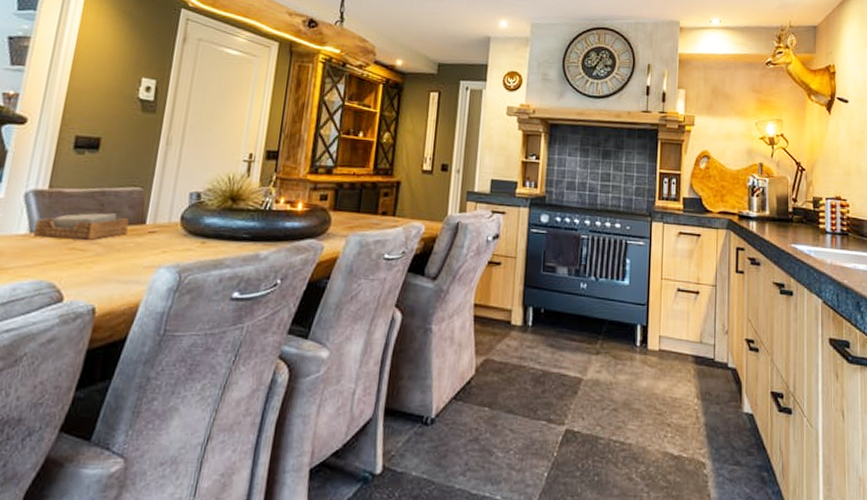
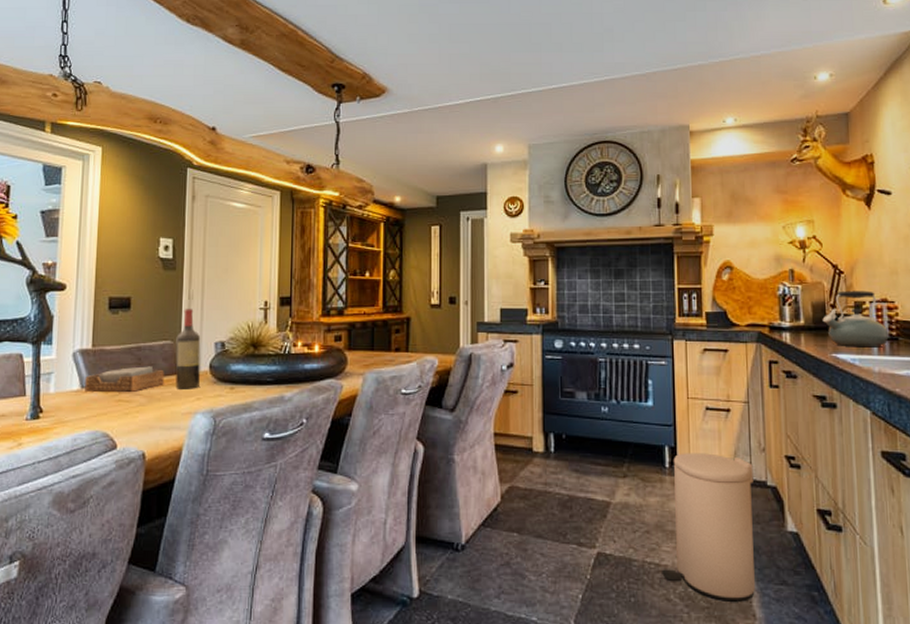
wine bottle: none [140,154,175,241] -> present [175,308,201,389]
pedal bin: none [625,332,716,482] -> present [660,453,755,602]
kettle: none [785,186,840,241] -> present [822,291,889,348]

